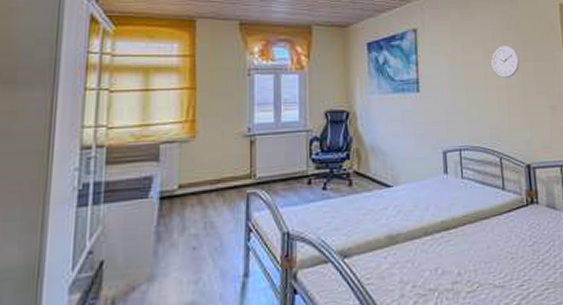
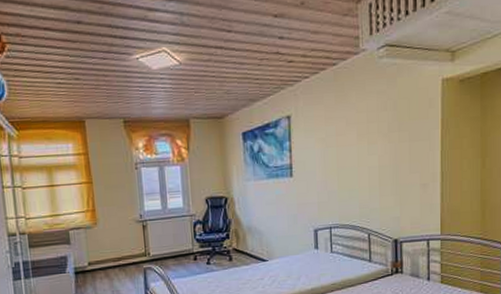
wall clock: present [491,45,520,79] -> none [365,127,394,160]

